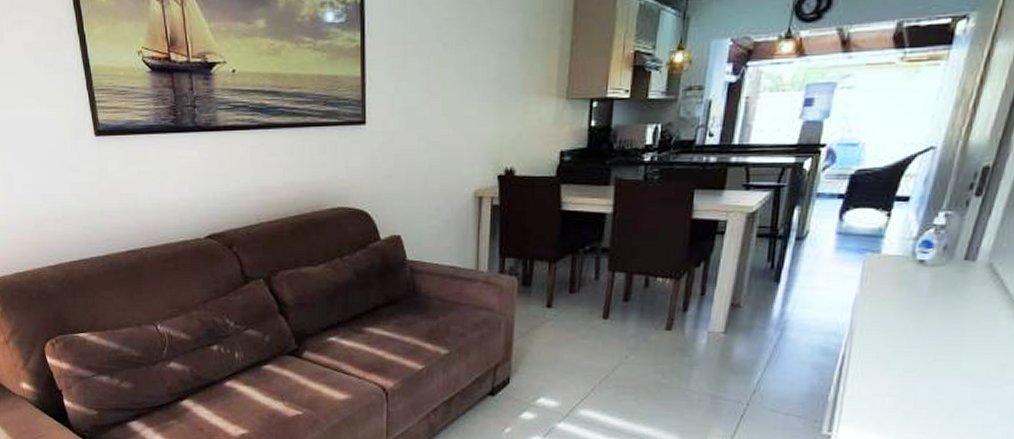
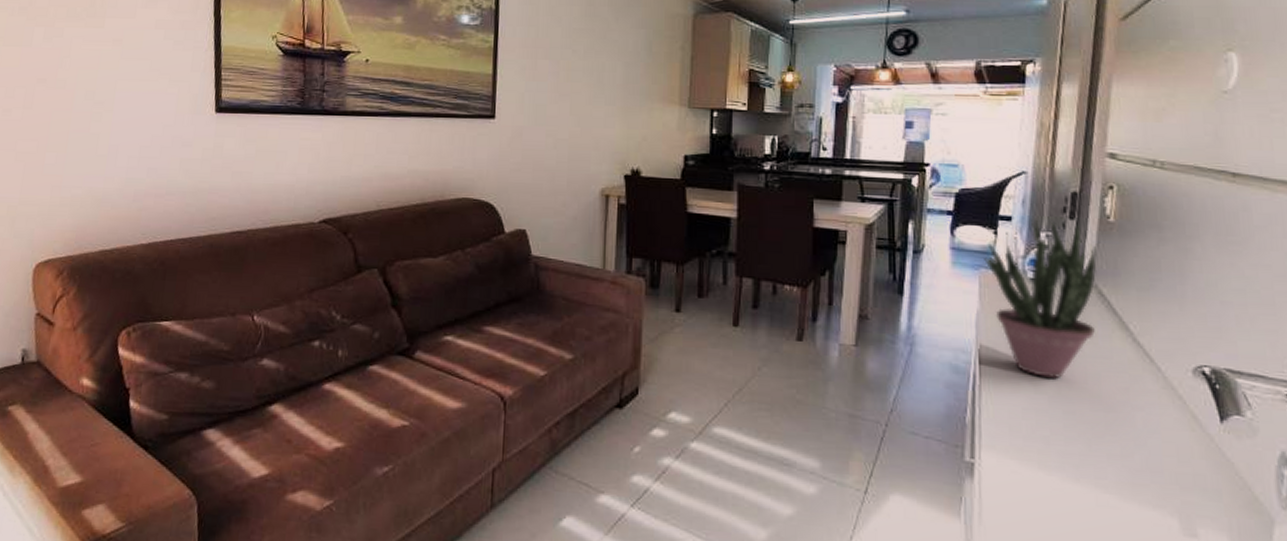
potted plant: none [871,198,1000,358] -> present [984,219,1097,379]

